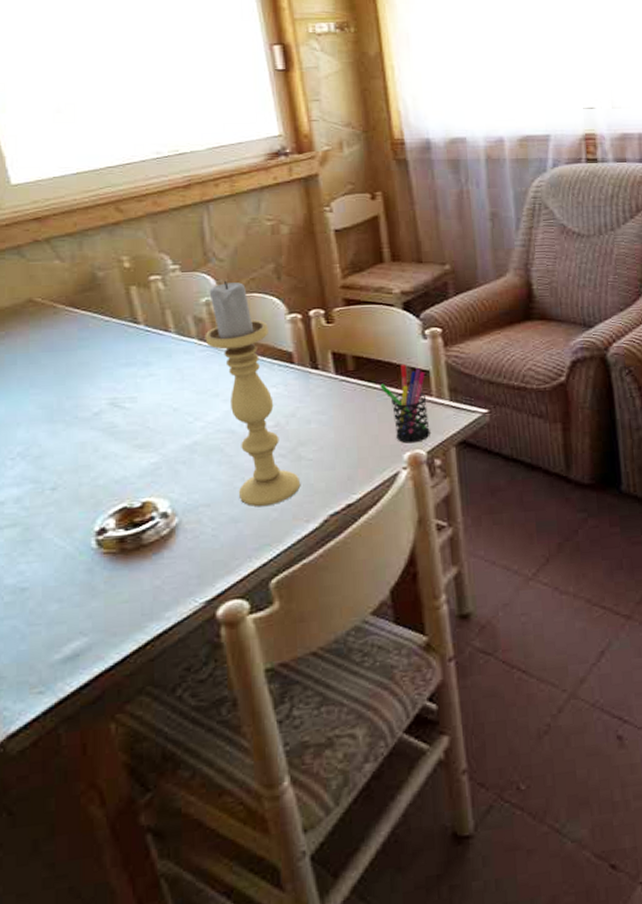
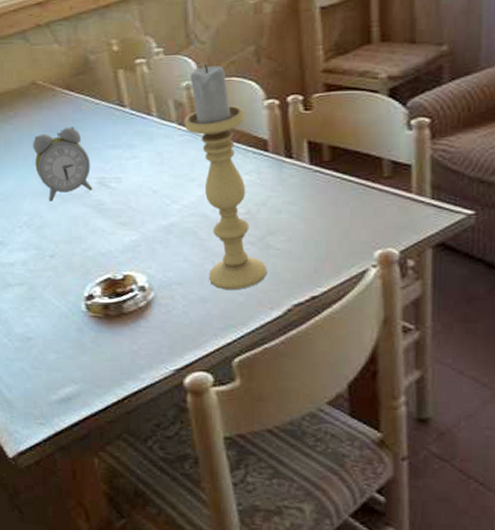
alarm clock: none [29,345,103,428] -> present [33,126,93,202]
pen holder: present [380,364,430,444] -> none [355,156,407,241]

